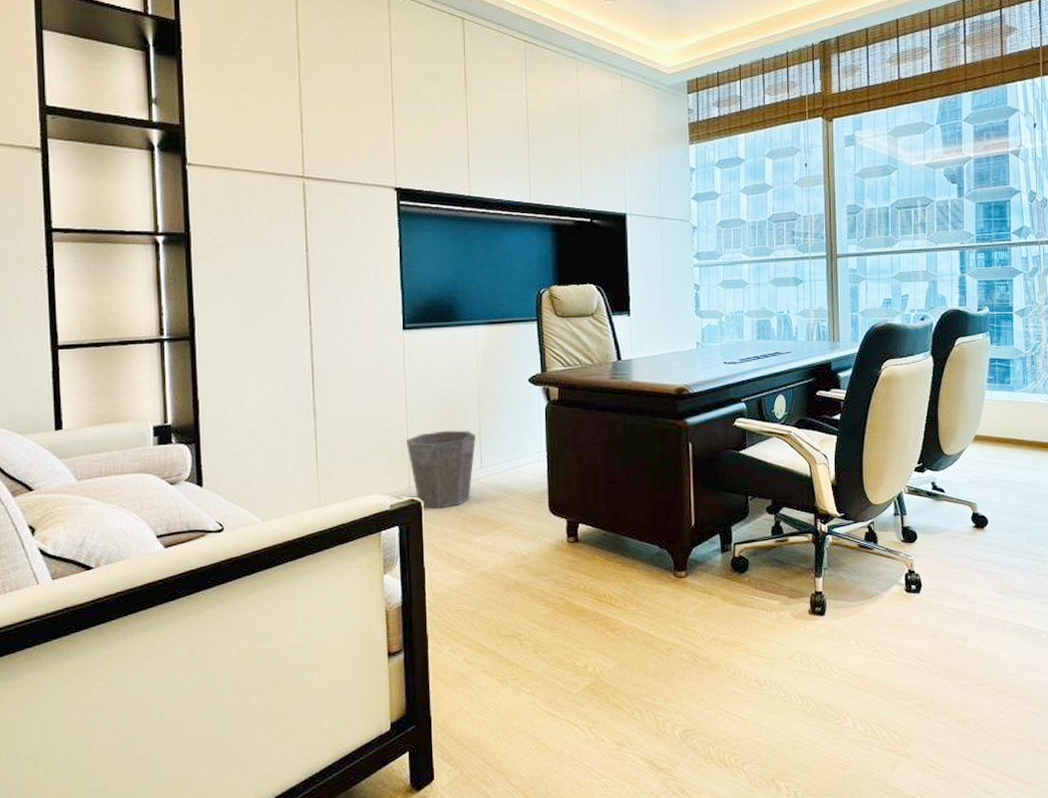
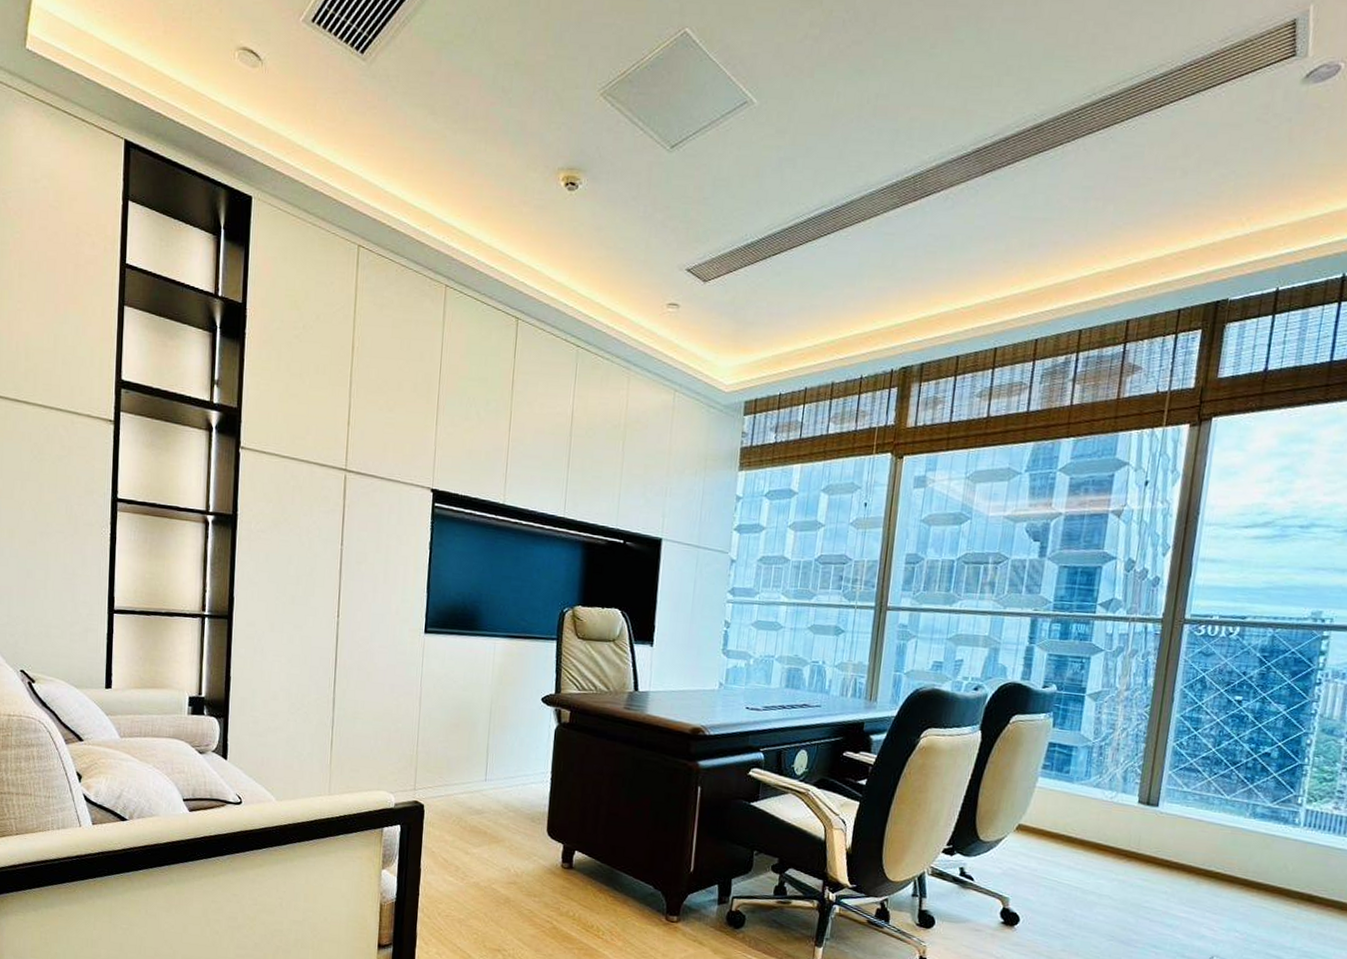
waste bin: present [405,430,477,509] -> none [415,738,484,815]

